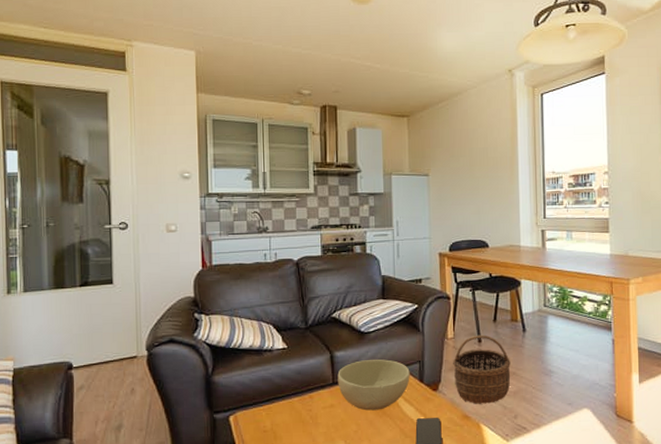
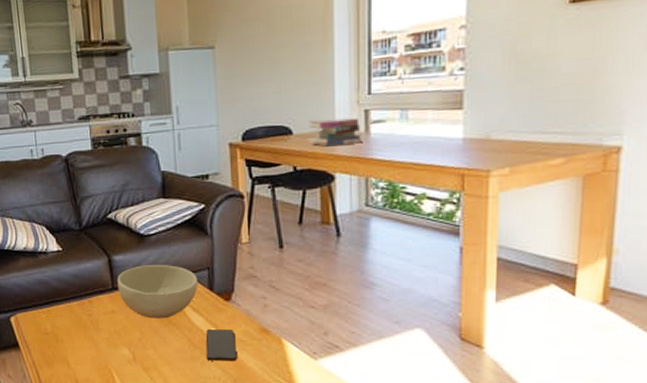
wicker basket: present [452,334,511,404] -> none [247,239,320,318]
books: none [499,235,540,258] -> present [306,117,361,147]

